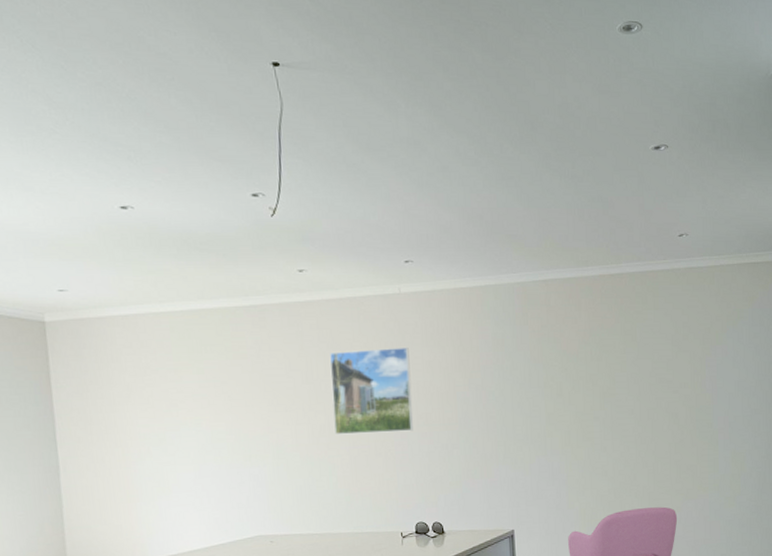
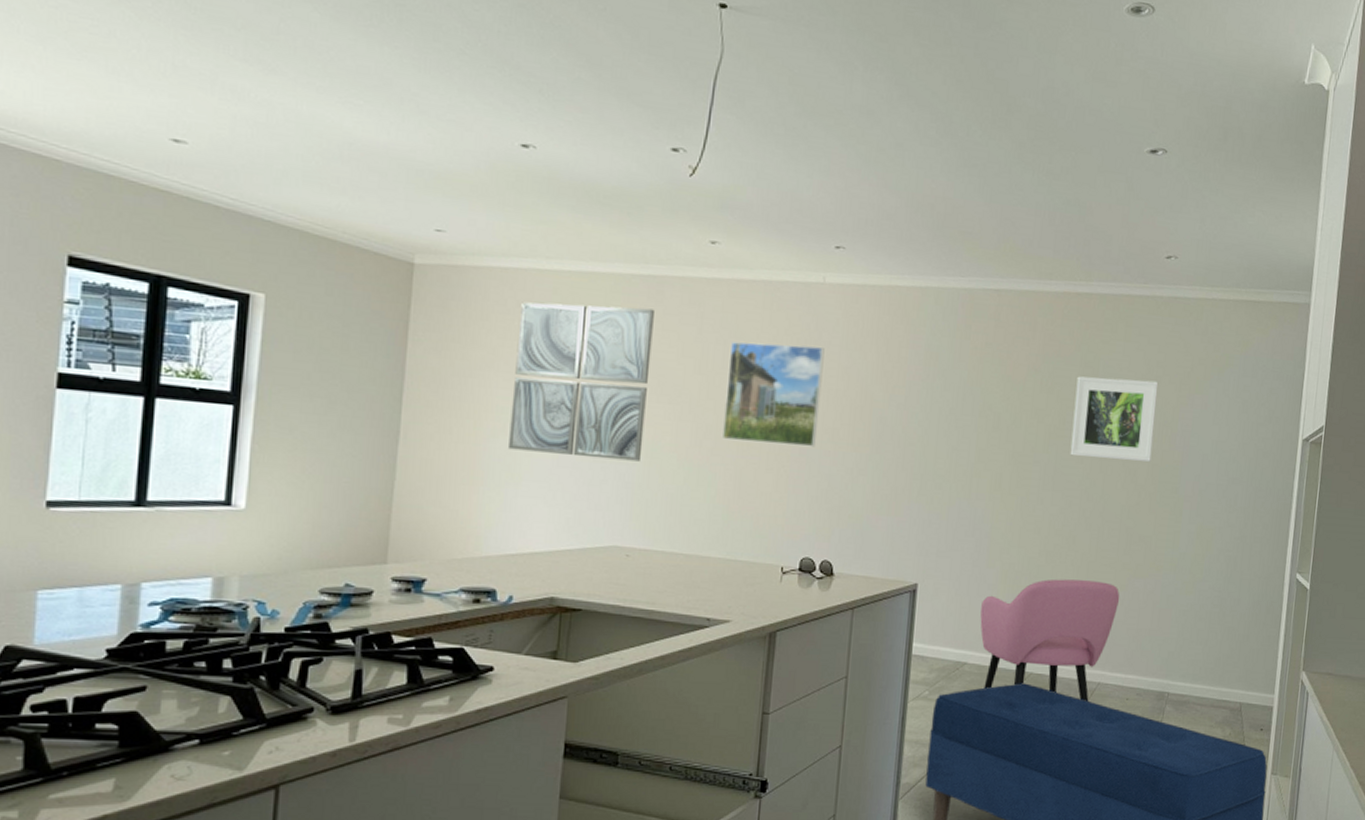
wall art: none [145,334,270,468] -> present [509,302,654,462]
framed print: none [620,339,688,409] -> present [1070,376,1159,462]

